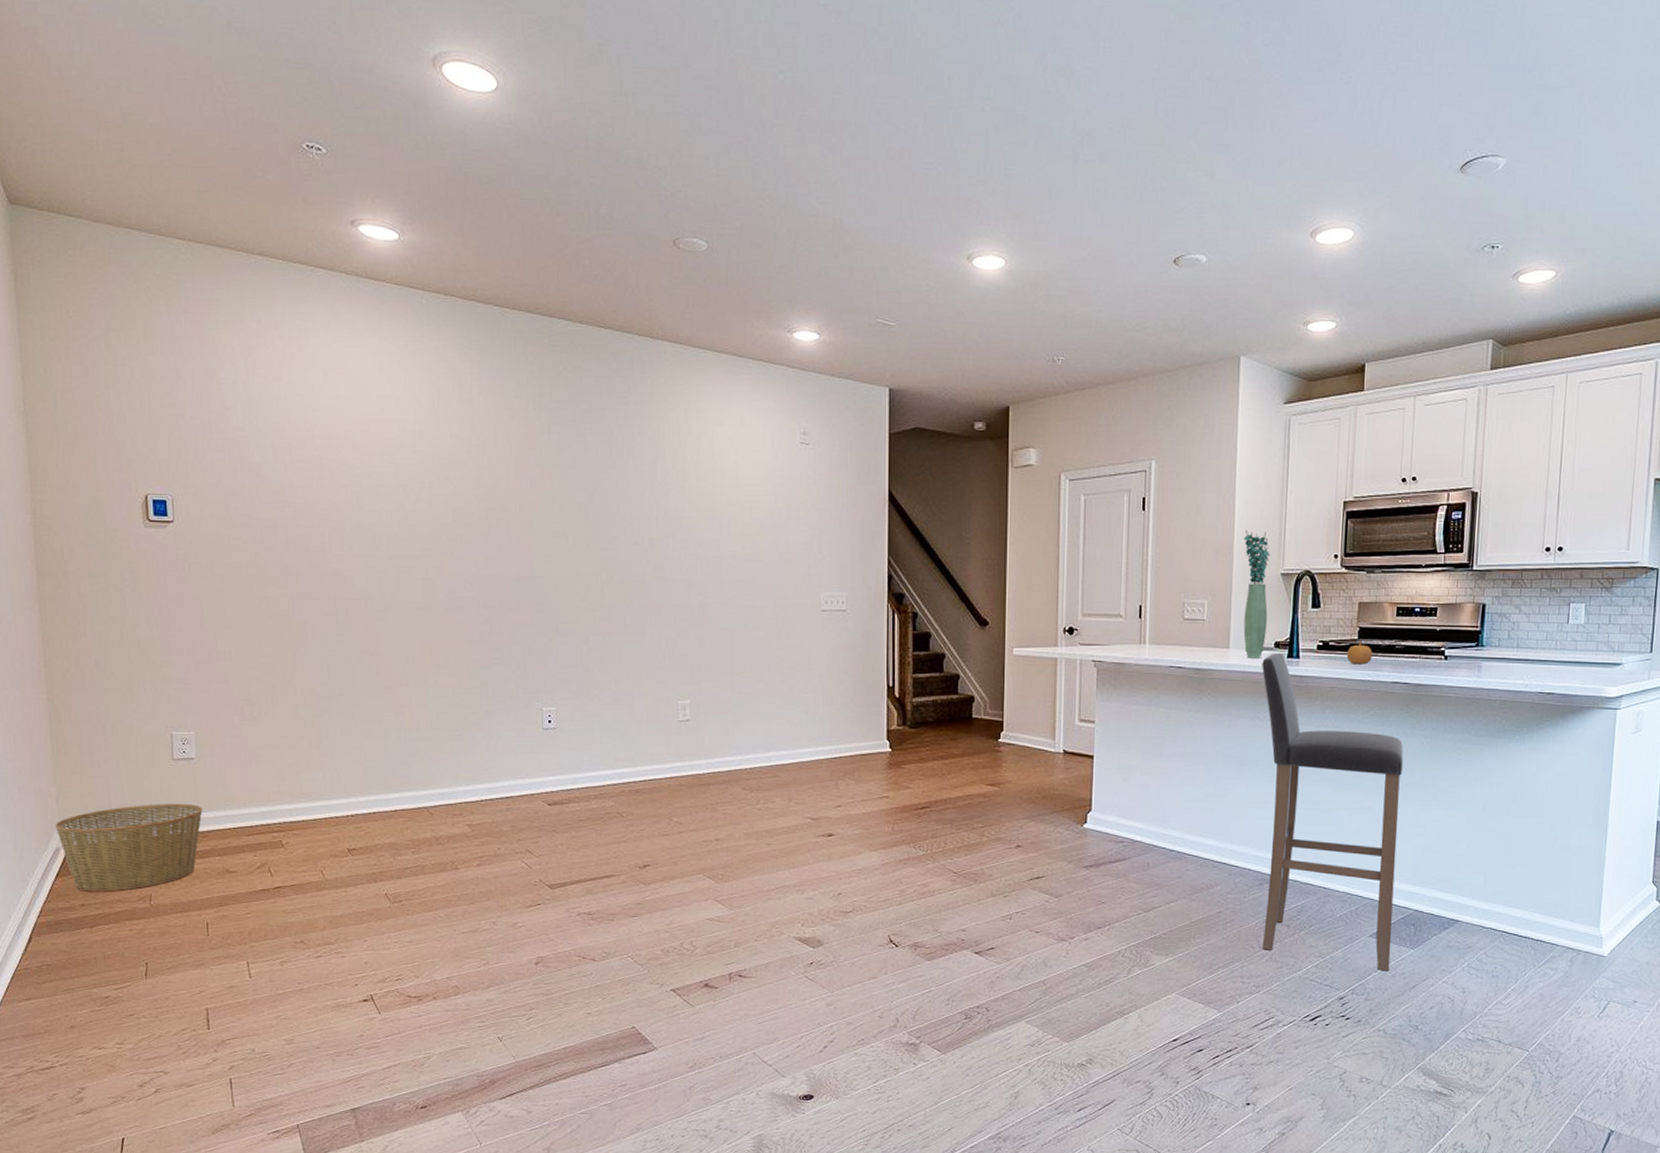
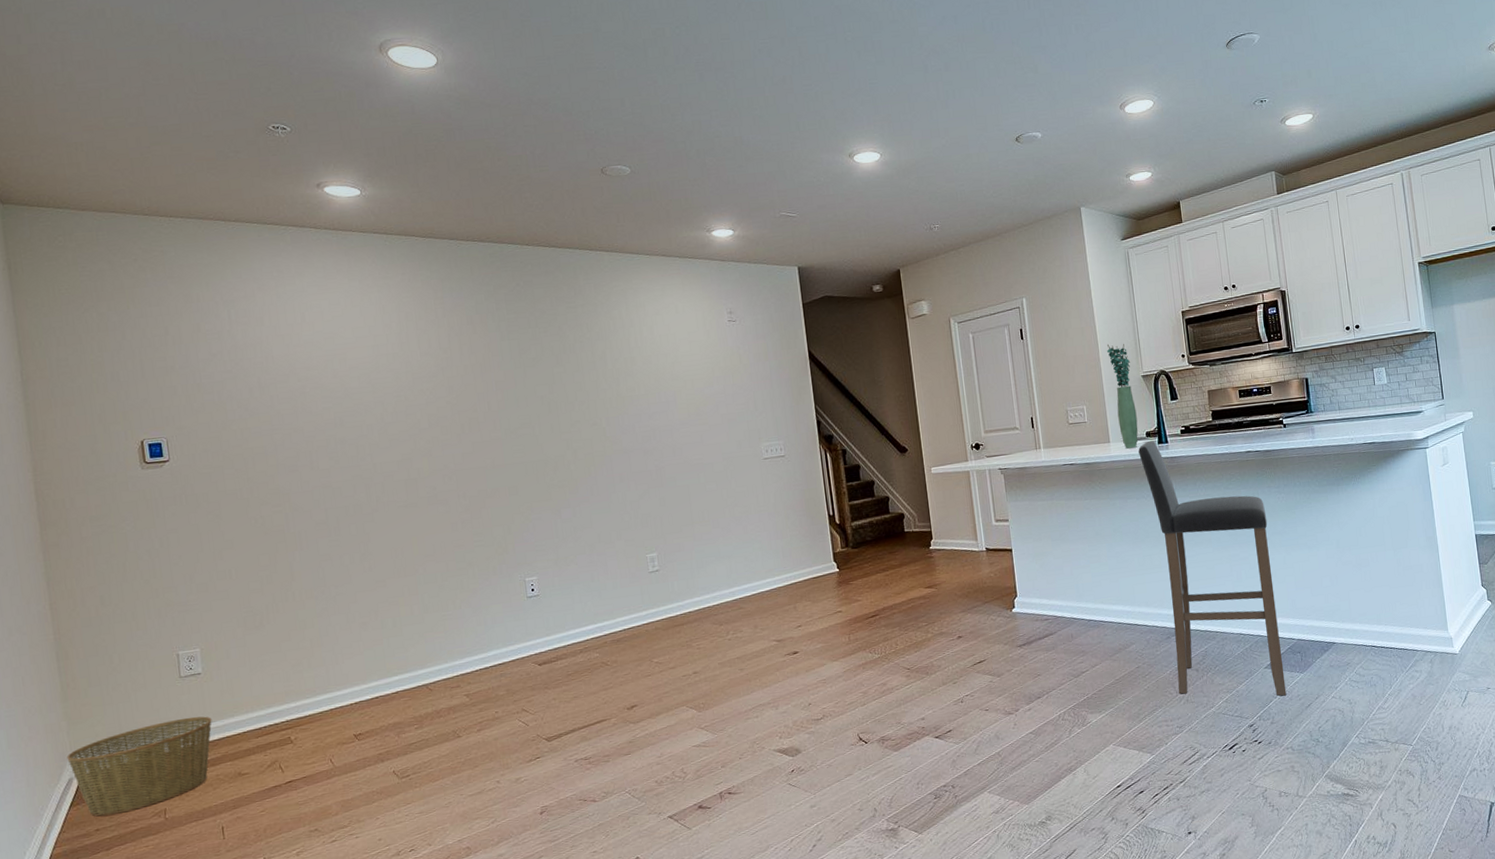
fruit: present [1346,640,1372,666] -> none [1205,421,1226,443]

